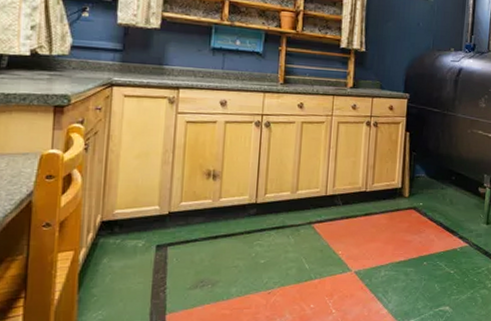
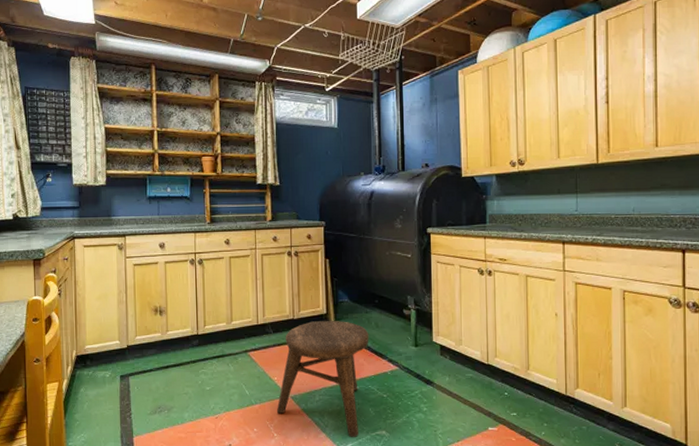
stool: none [337,194,443,313] -> present [276,320,369,437]

